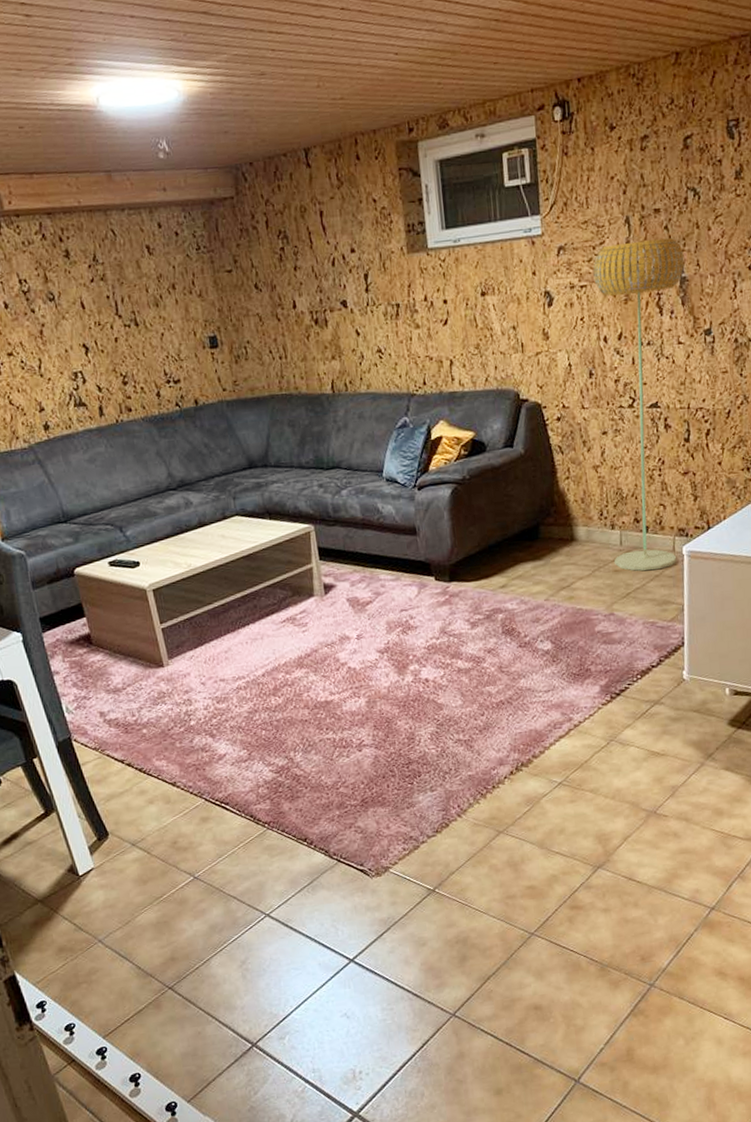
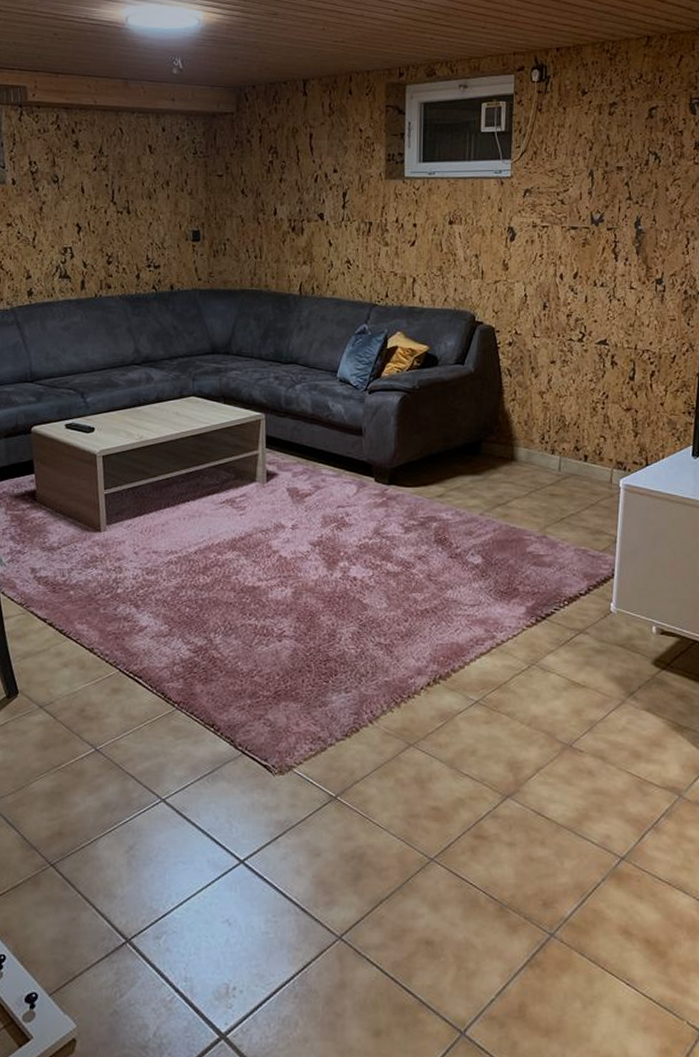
floor lamp: present [593,237,685,571] -> none [552,192,642,499]

